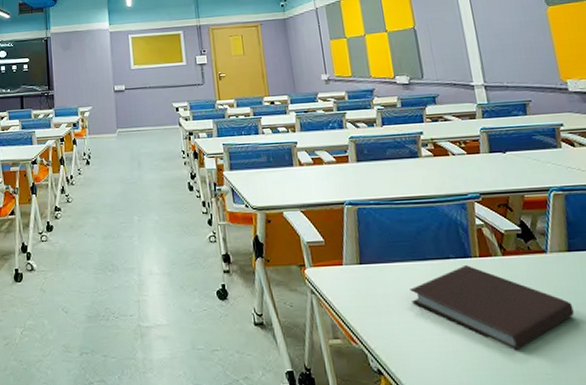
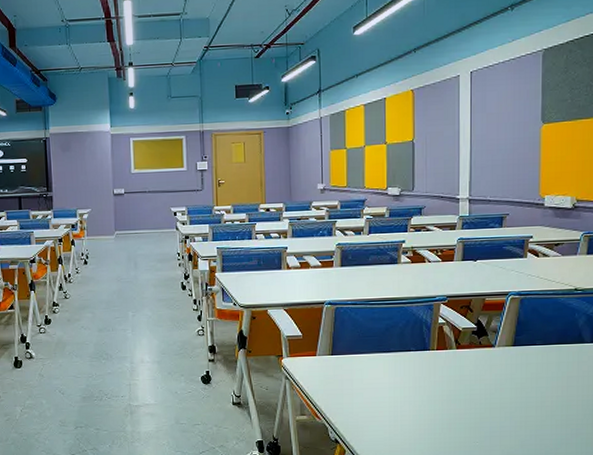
notebook: present [410,264,575,352] -> none [372,356,507,425]

